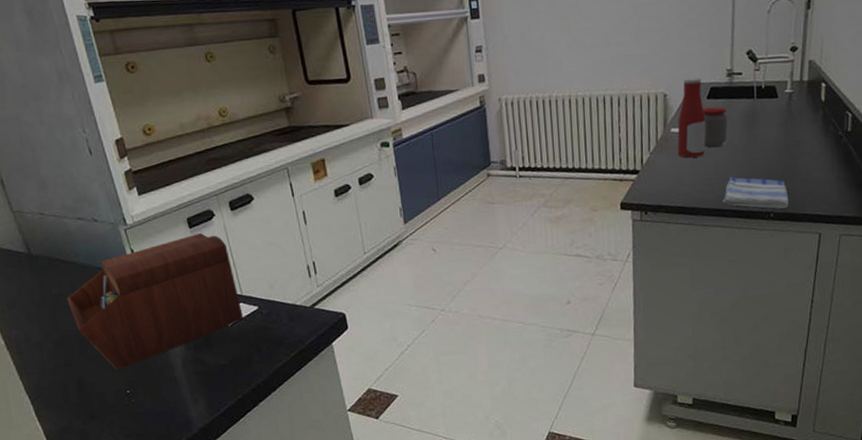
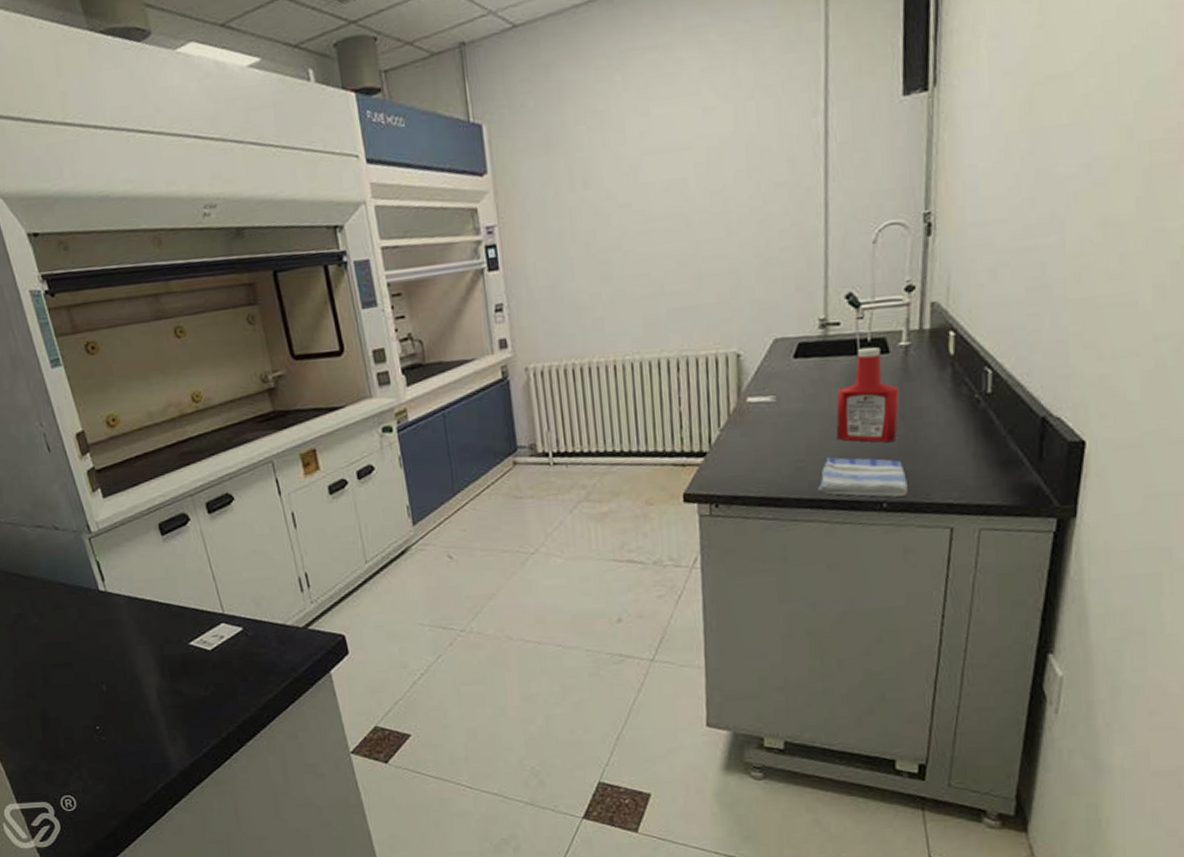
sewing box: present [67,232,243,371] -> none [27,540,226,703]
bottle: present [677,77,706,158] -> none [755,331,794,435]
jar: present [703,107,728,148] -> none [789,368,823,420]
ketchup bottle: none [737,92,784,166] -> present [836,347,900,442]

